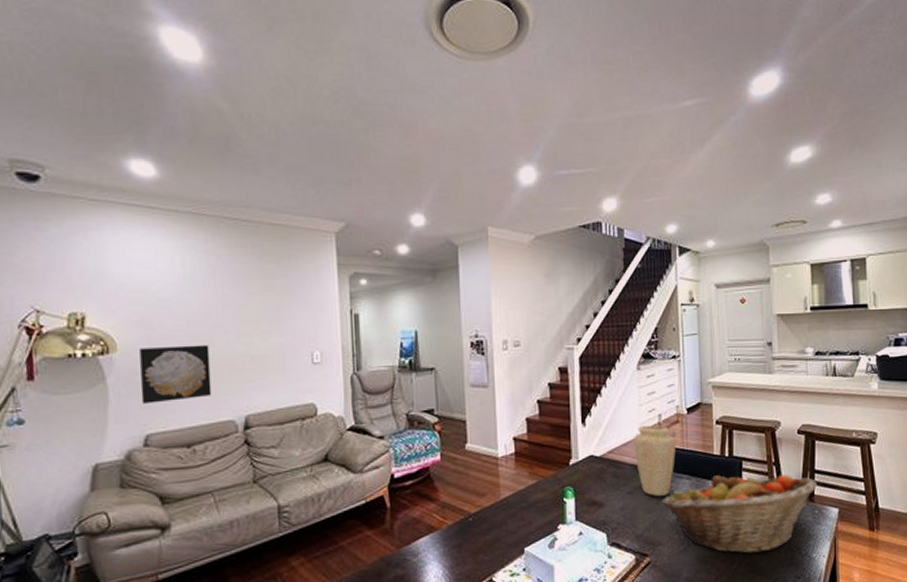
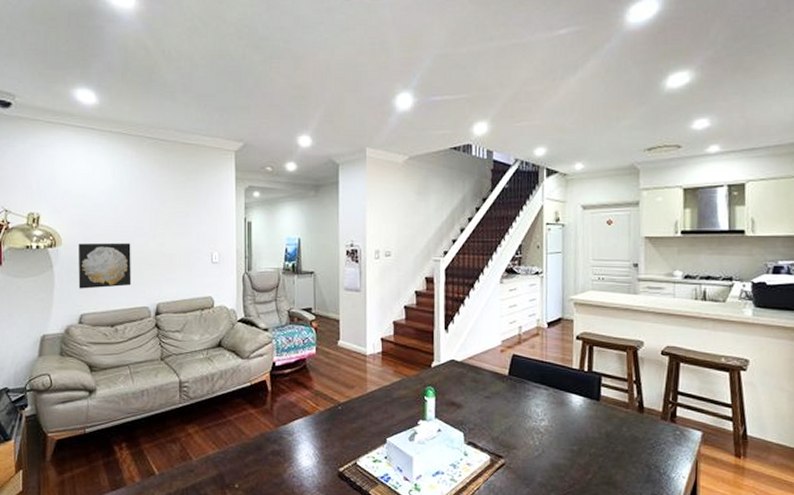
vase: present [633,425,676,496] -> none [493,336,535,403]
fruit basket: present [661,474,817,554] -> none [518,387,680,467]

